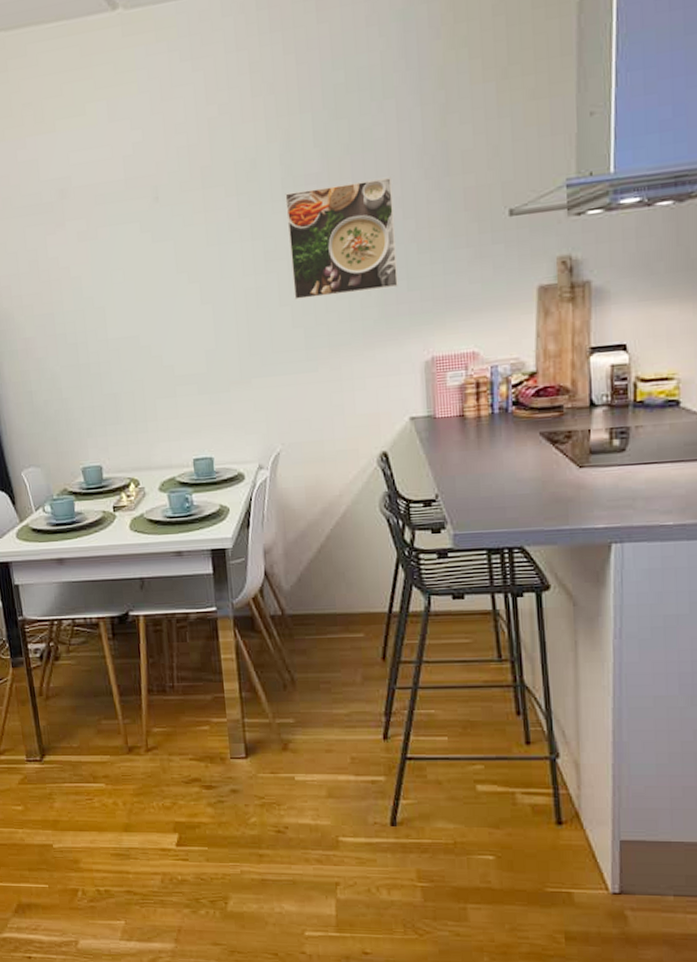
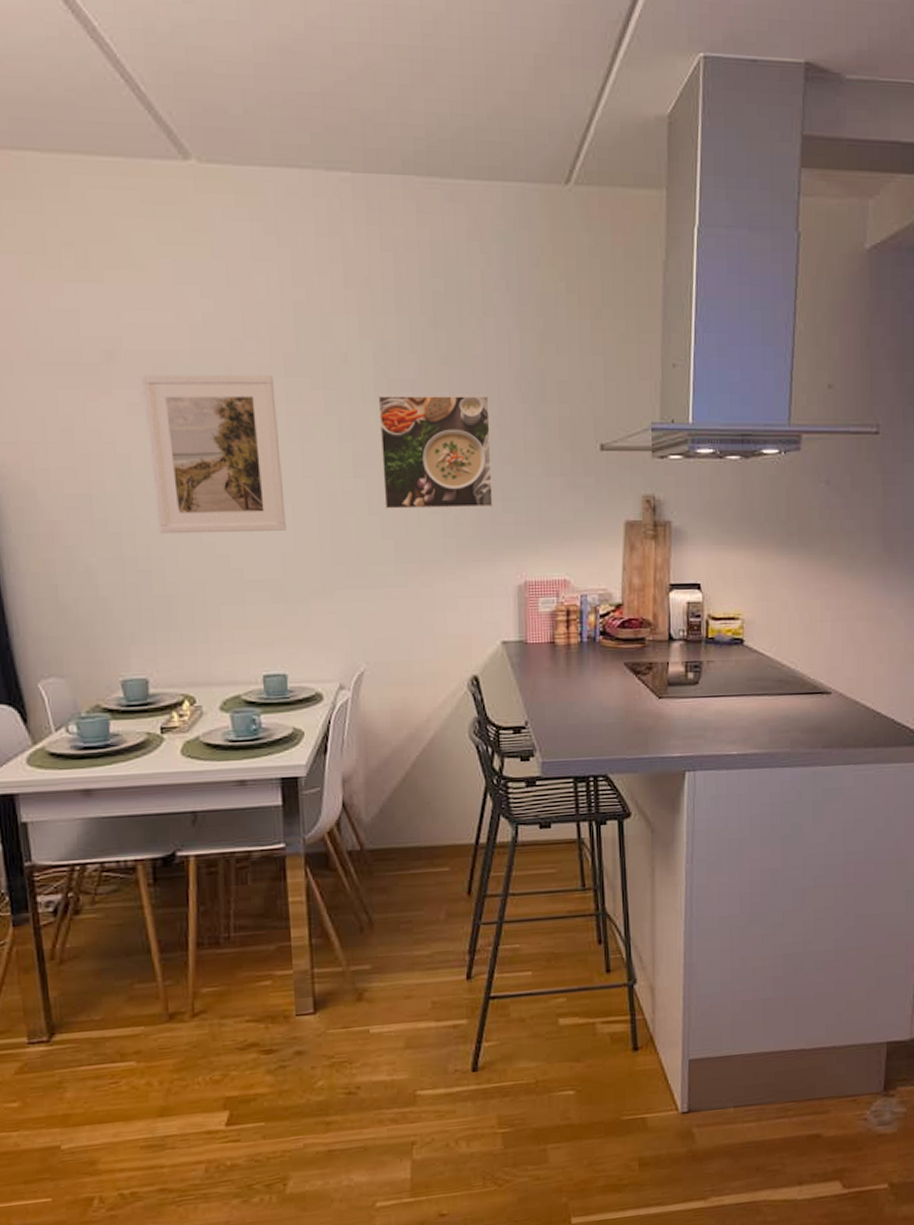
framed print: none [86,190,208,342] -> present [140,375,287,534]

